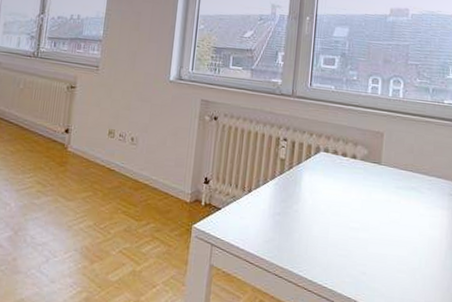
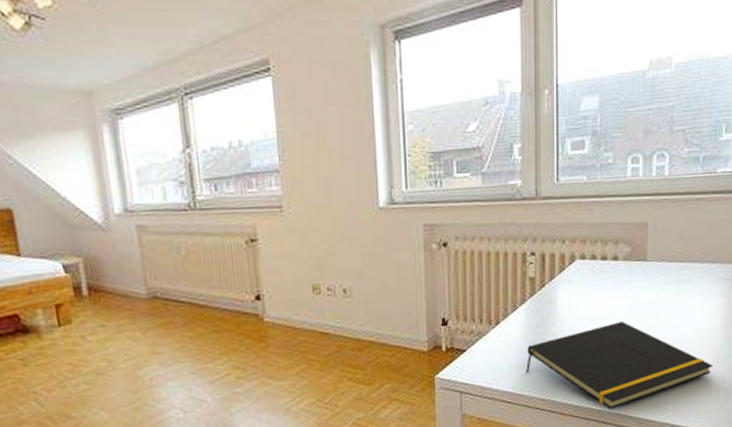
notepad: none [269,212,439,292] -> present [526,321,714,409]

